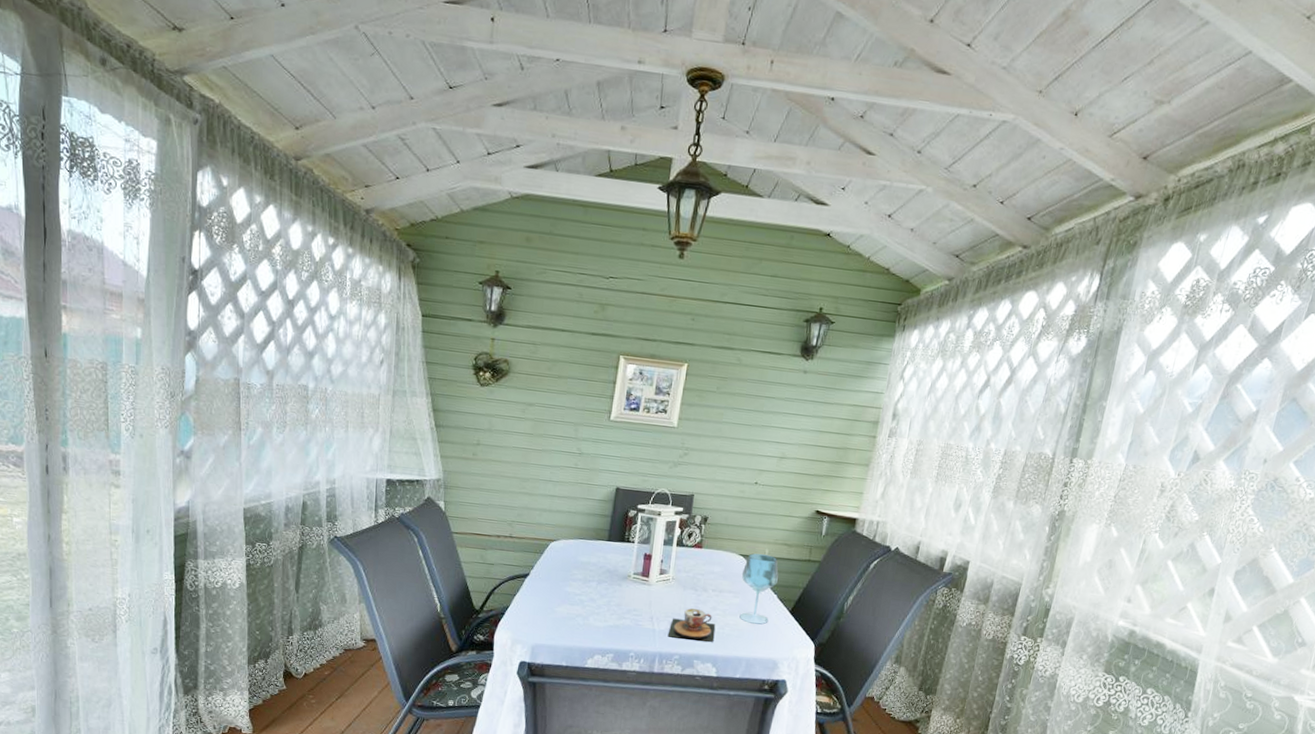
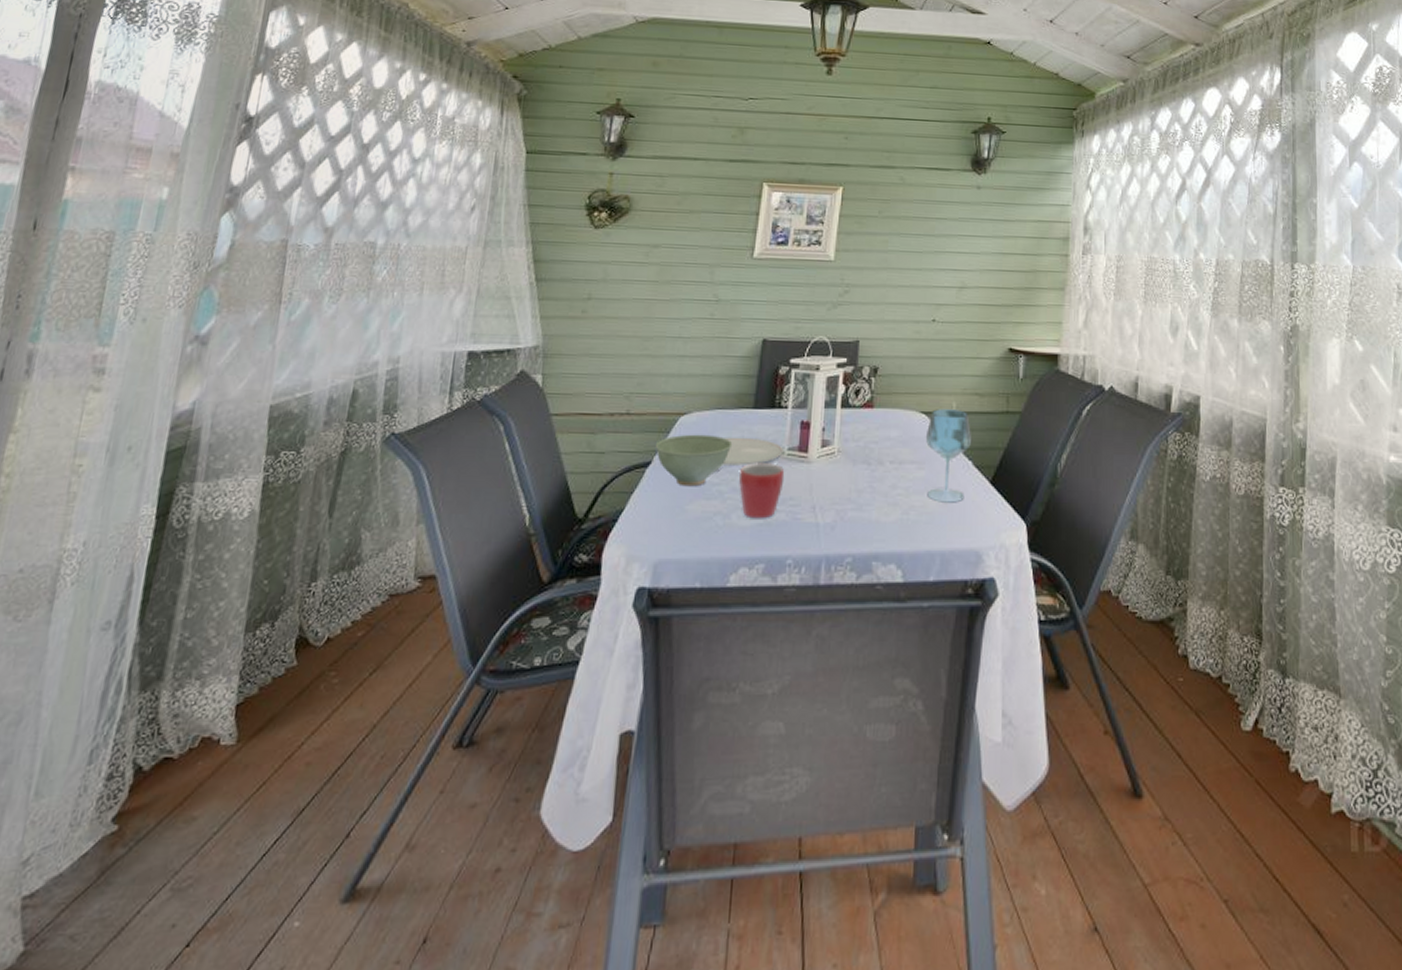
bowl: none [531,556,591,595] -> present [654,434,733,487]
plate: none [583,561,630,583] -> present [722,437,784,466]
mug: none [595,582,631,623] -> present [739,463,785,519]
teacup: present [667,608,716,643] -> none [835,489,898,535]

